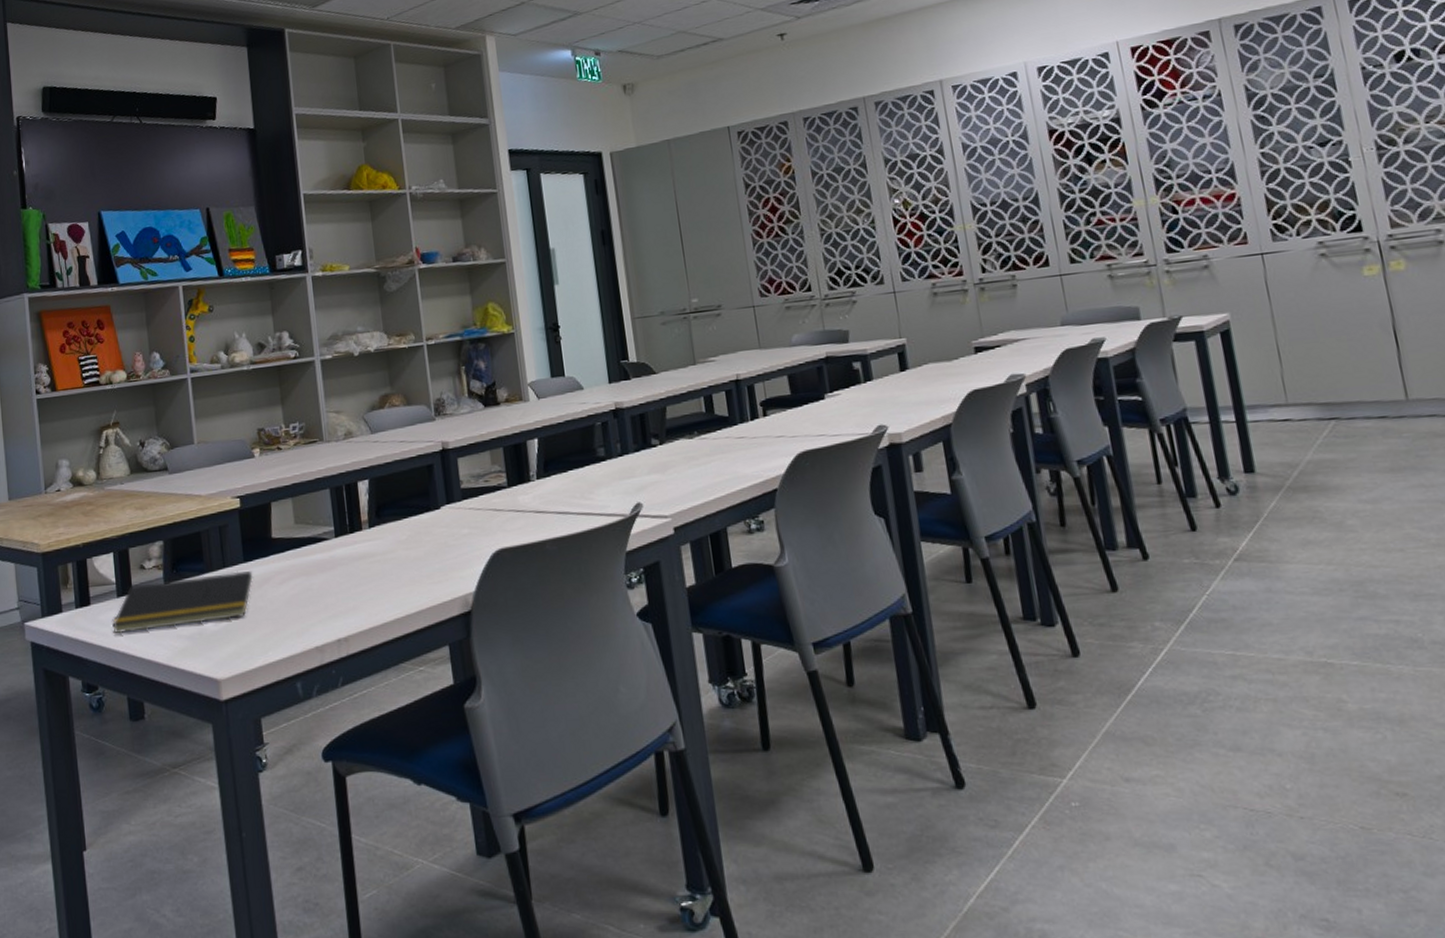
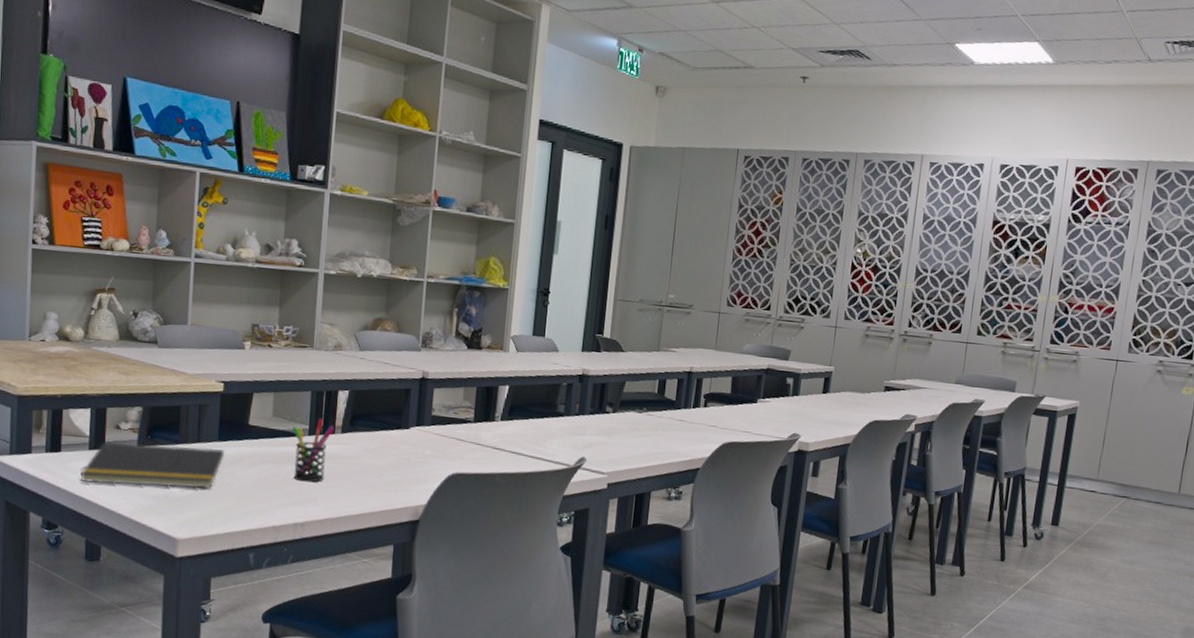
pen holder: none [317,516,361,591] -> present [292,418,334,483]

